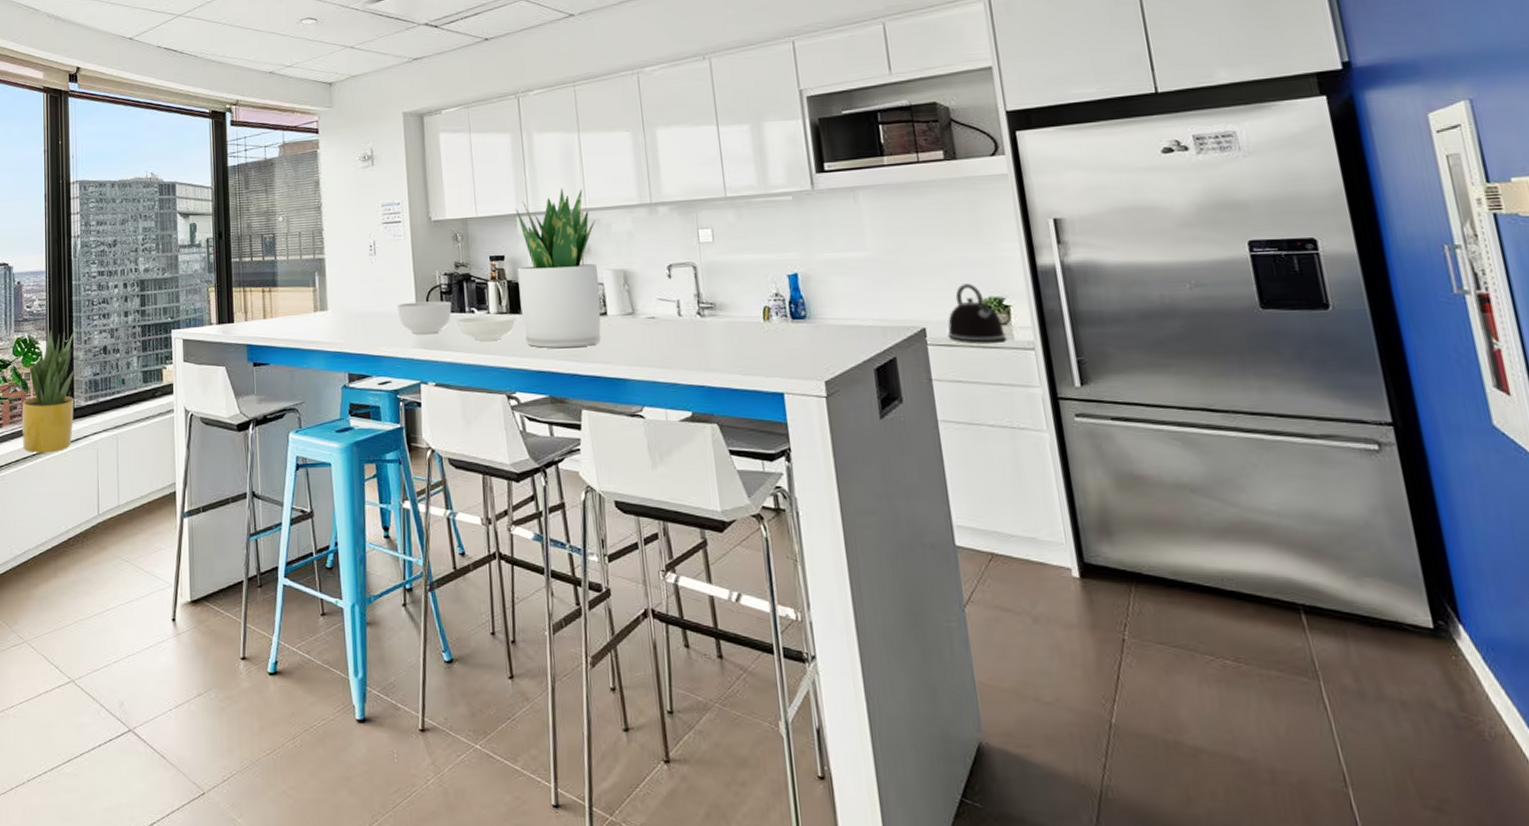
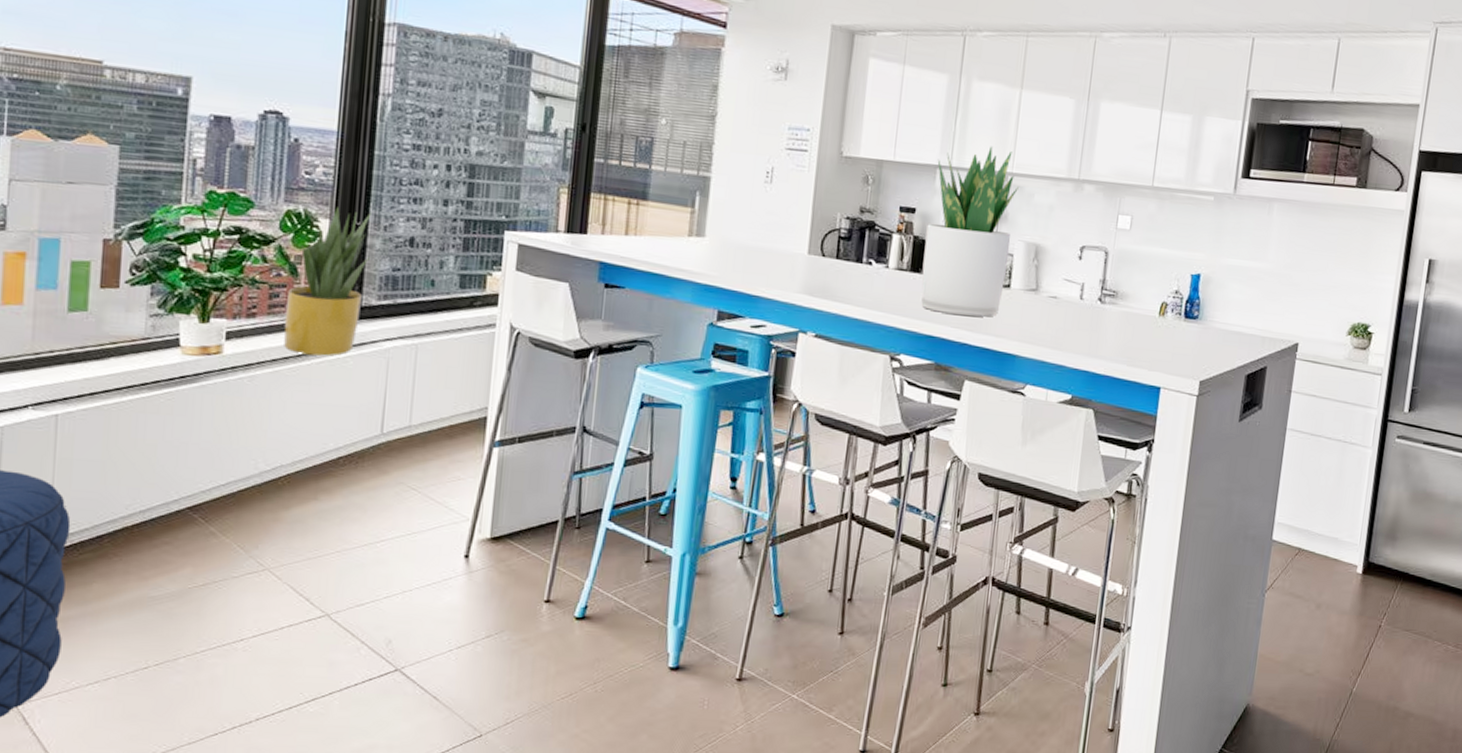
bowl: present [397,301,452,335] -> none [786,242,849,281]
bowl: present [456,315,516,342] -> none [850,268,915,298]
kettle: present [948,283,1006,345] -> none [1315,307,1363,366]

